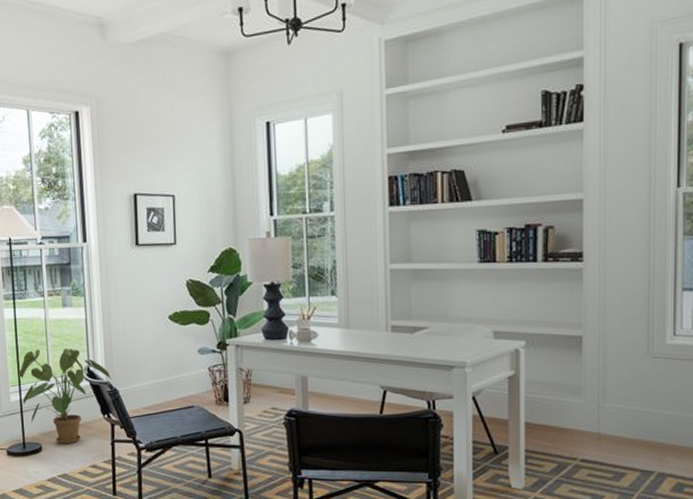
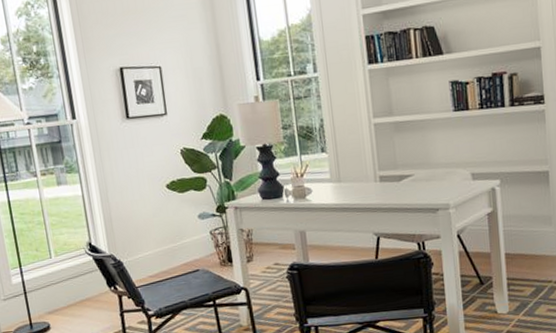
house plant: present [18,348,112,444] -> none [17,225,115,320]

